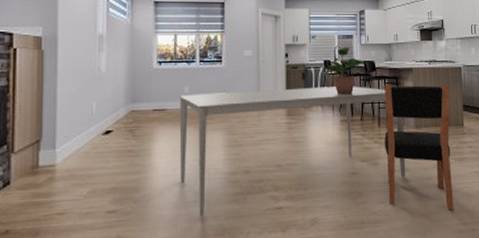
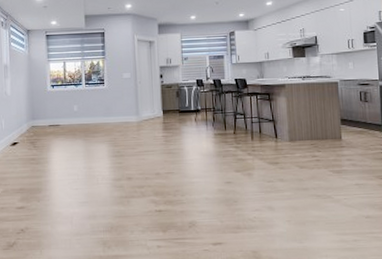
dining table: present [179,86,406,218] -> none [69,102,281,216]
potted plant: present [322,47,365,94] -> none [194,66,237,110]
dining chair: present [384,84,454,211] -> none [256,99,333,221]

